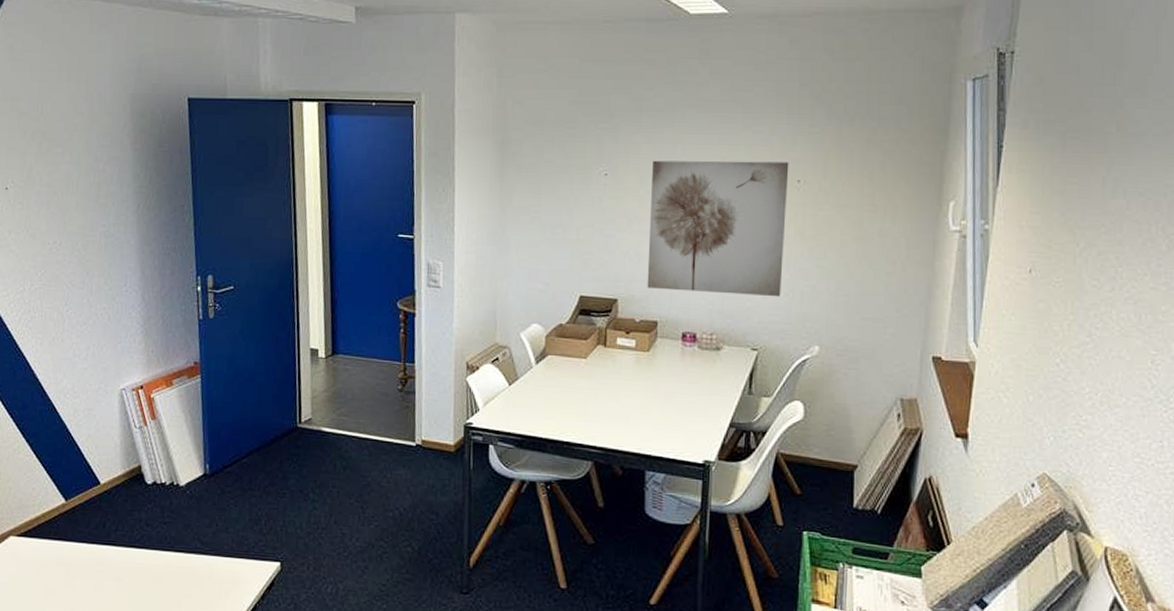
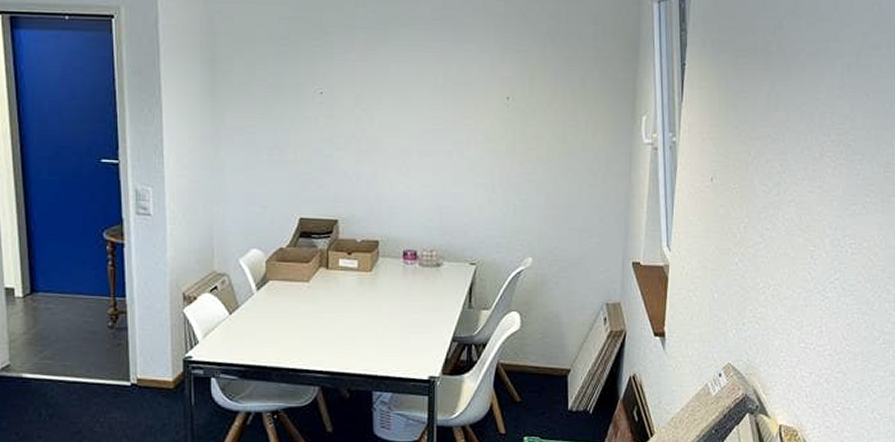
wall art: present [647,160,789,297] -> none [366,78,499,212]

